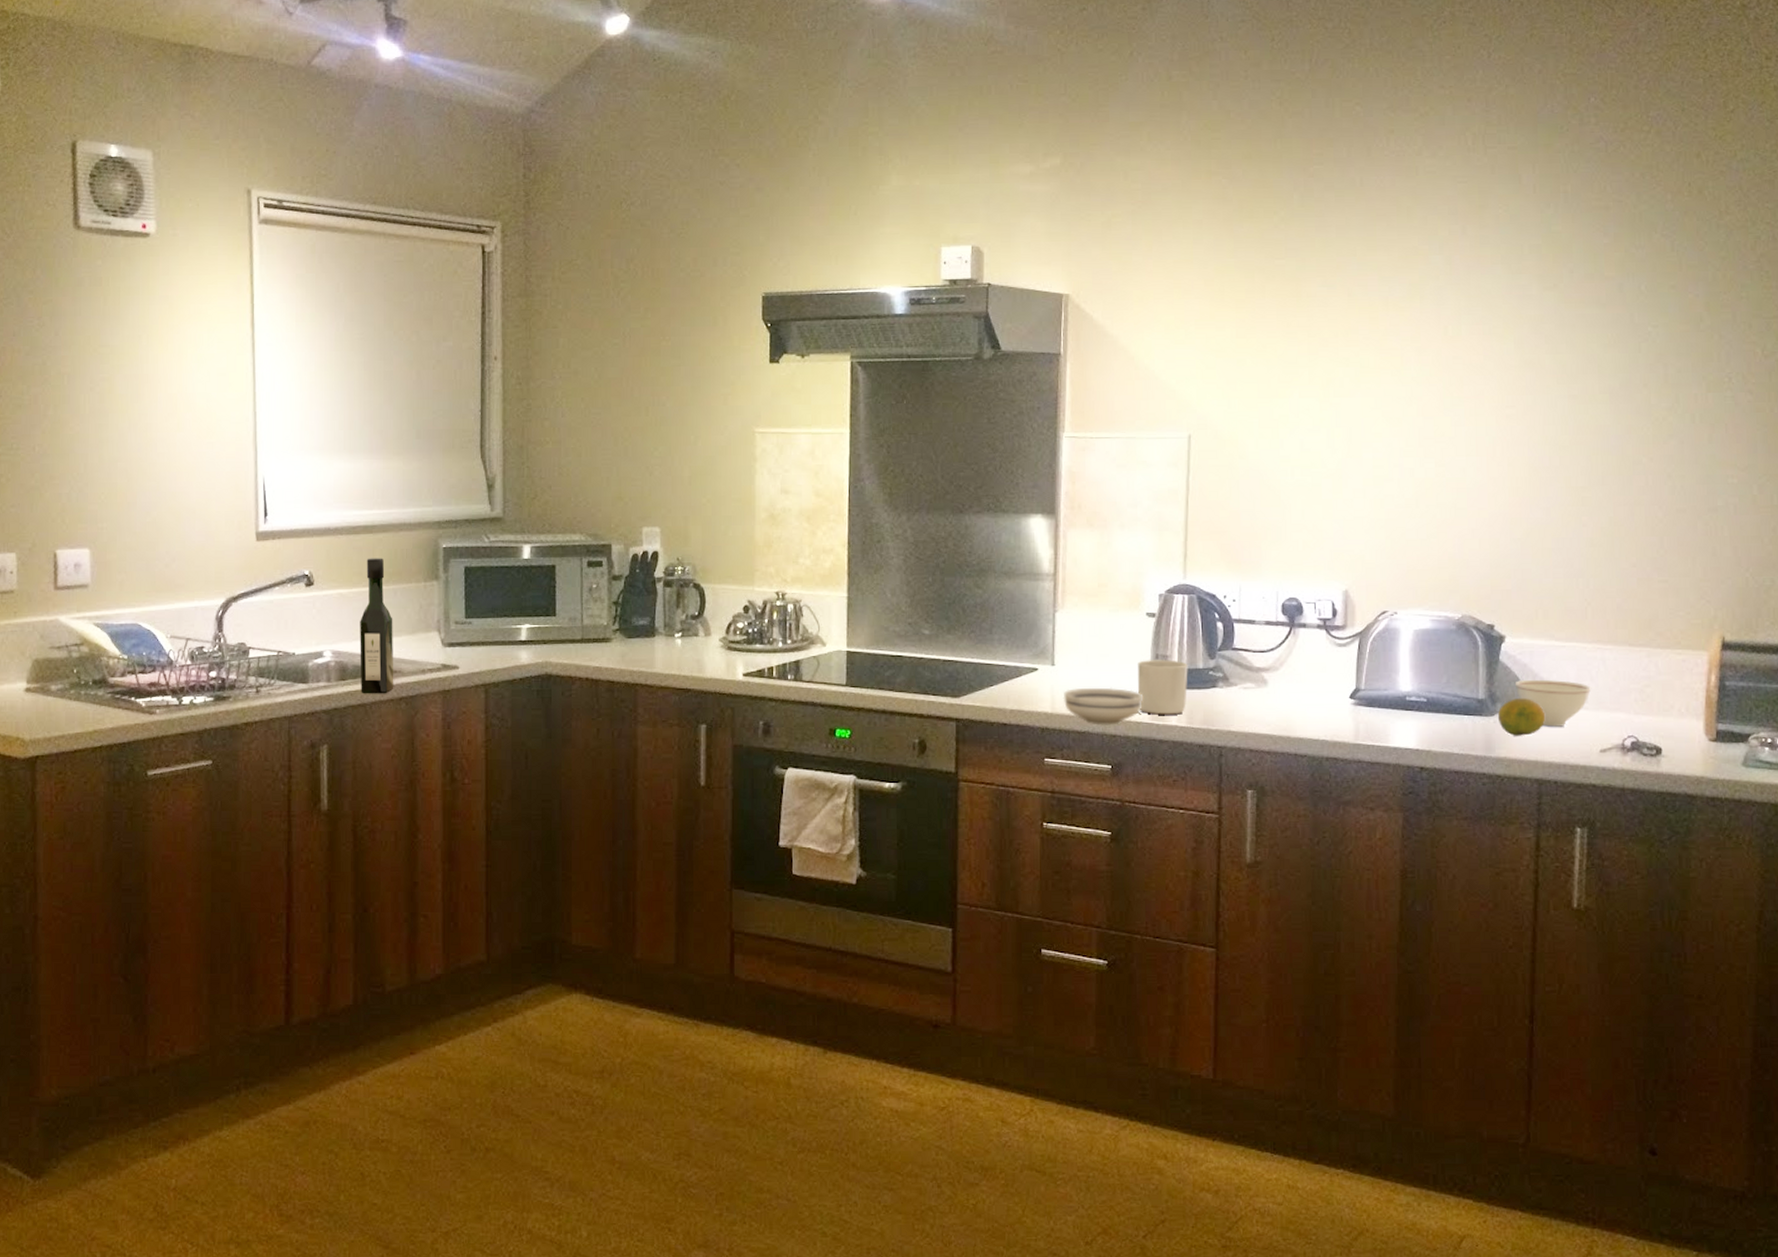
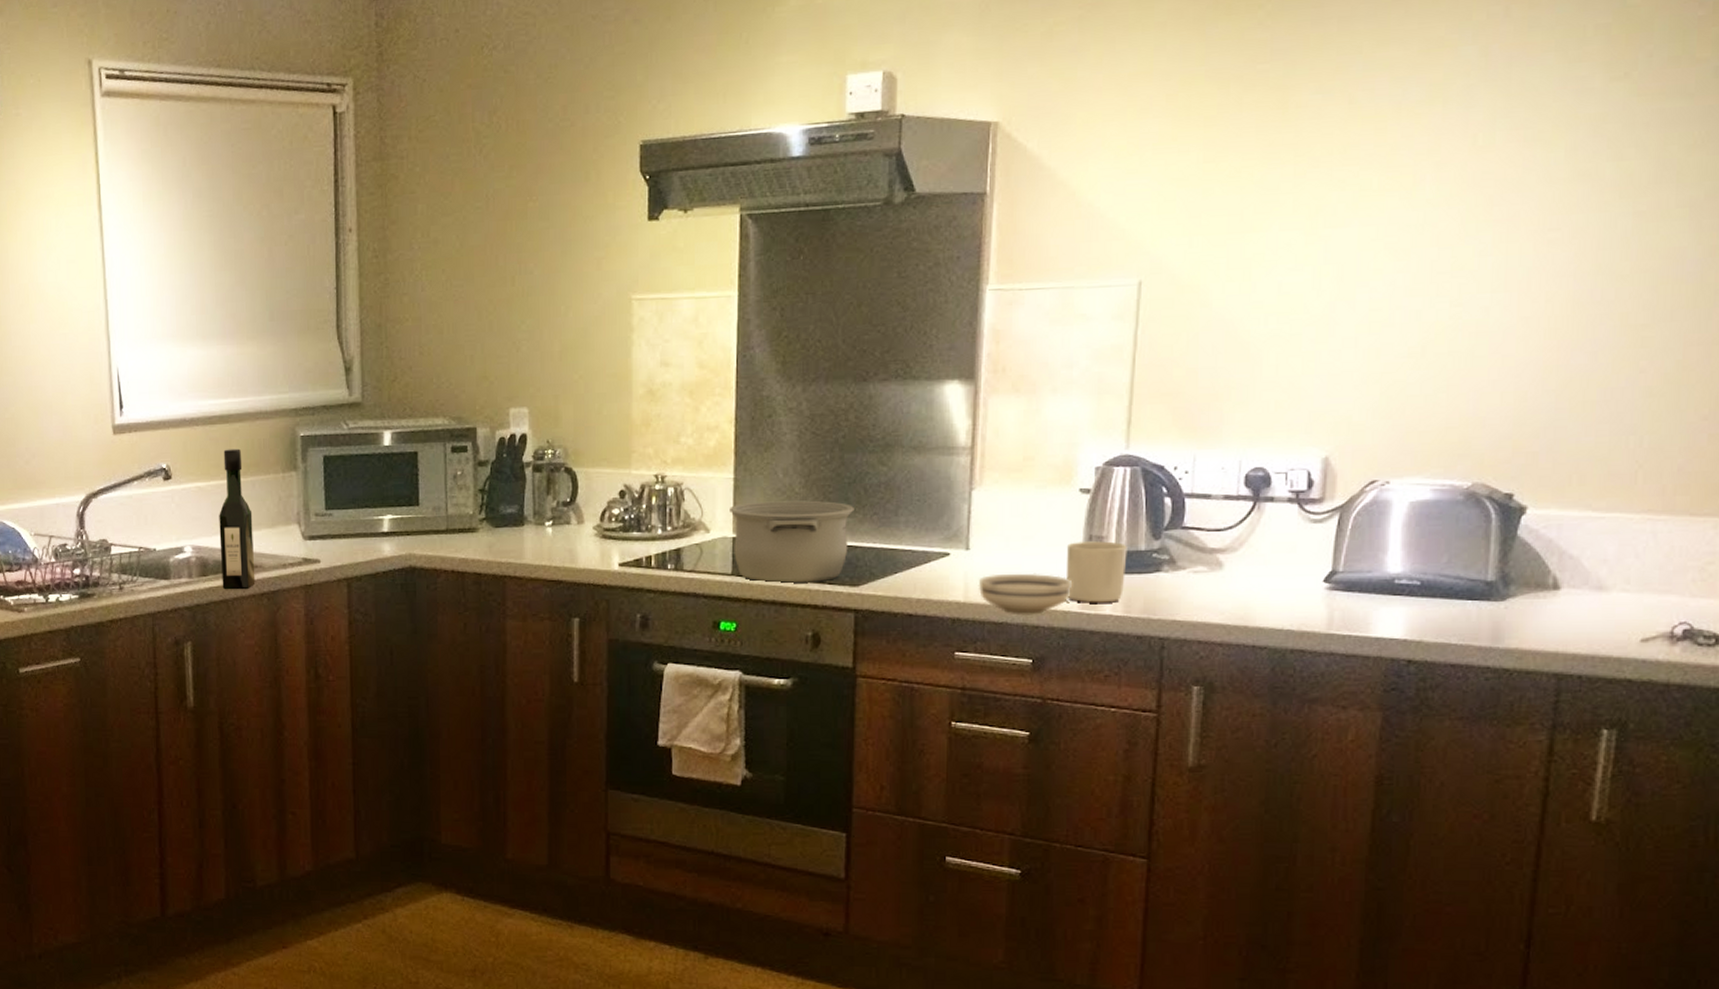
cooking pot: none [844,618,954,694] -> present [730,500,854,583]
fruit: present [1497,698,1546,736] -> none [1510,580,1573,624]
bowl: present [1514,679,1592,727] -> none [1535,557,1636,613]

